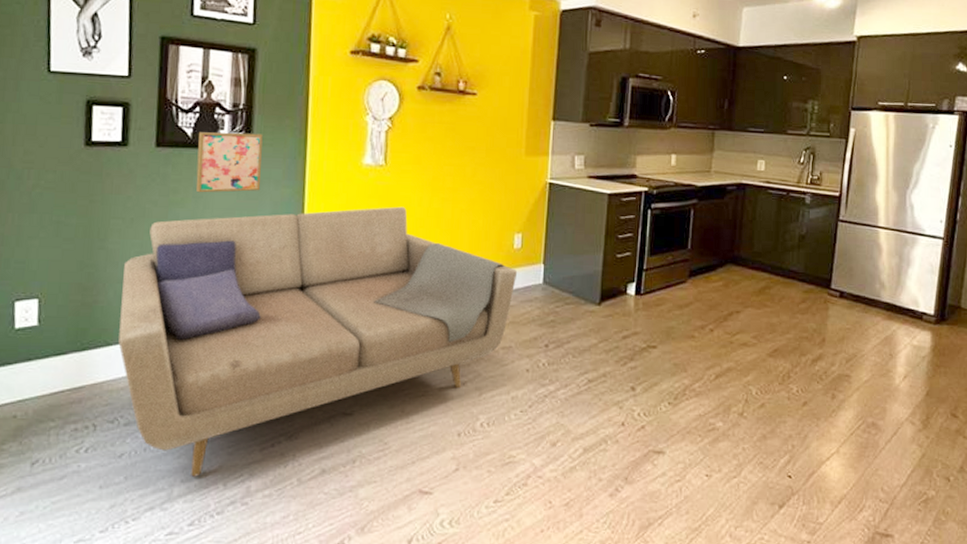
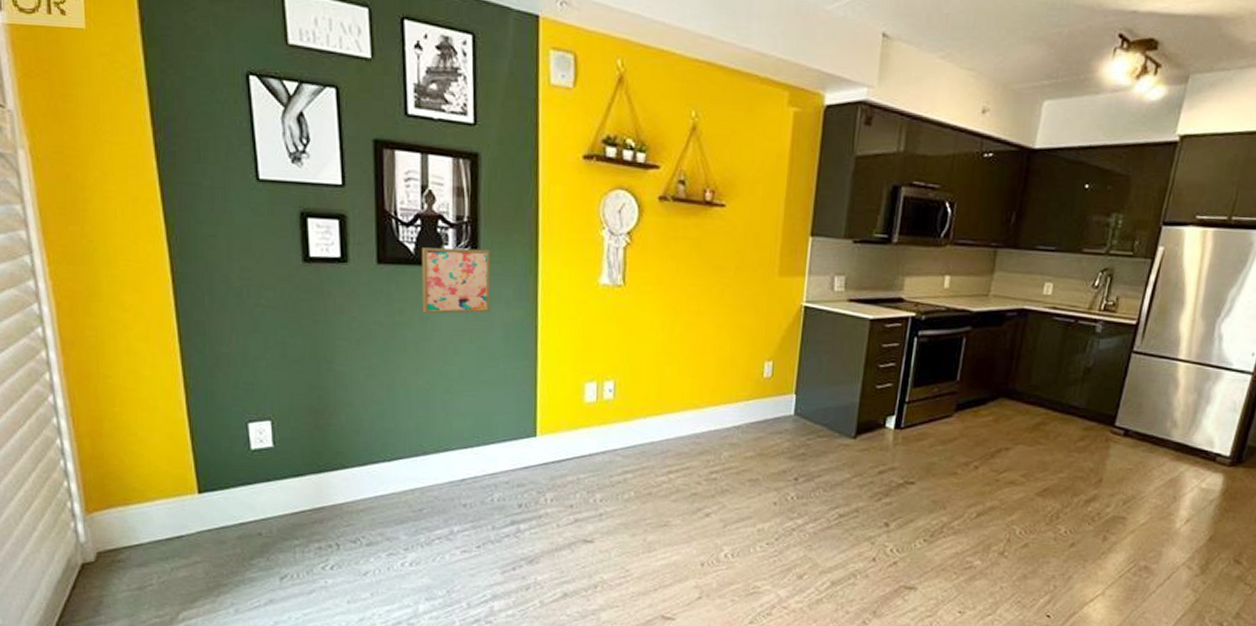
sofa: present [118,206,518,477] -> none [354,330,767,596]

